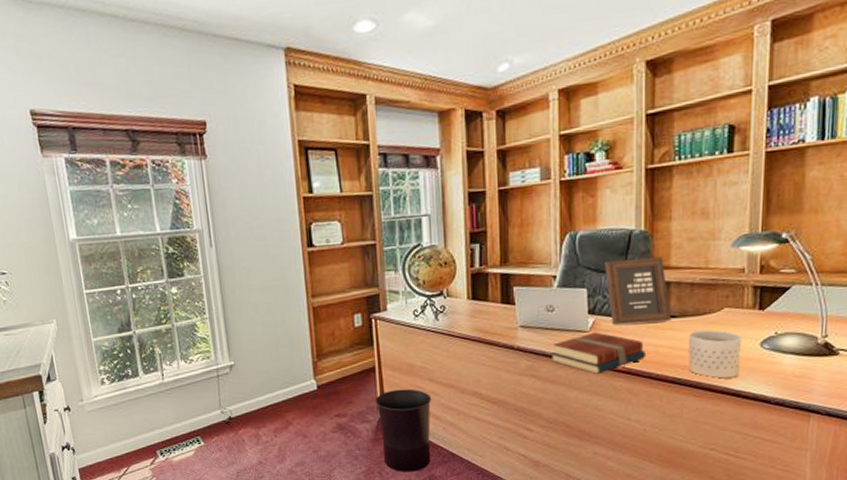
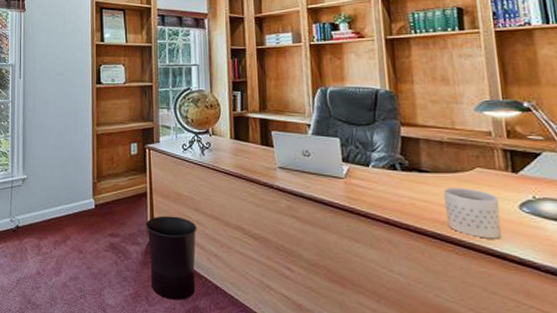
books: present [550,332,645,375] -> none [308,179,402,222]
picture frame: present [605,256,671,325] -> none [355,115,424,175]

